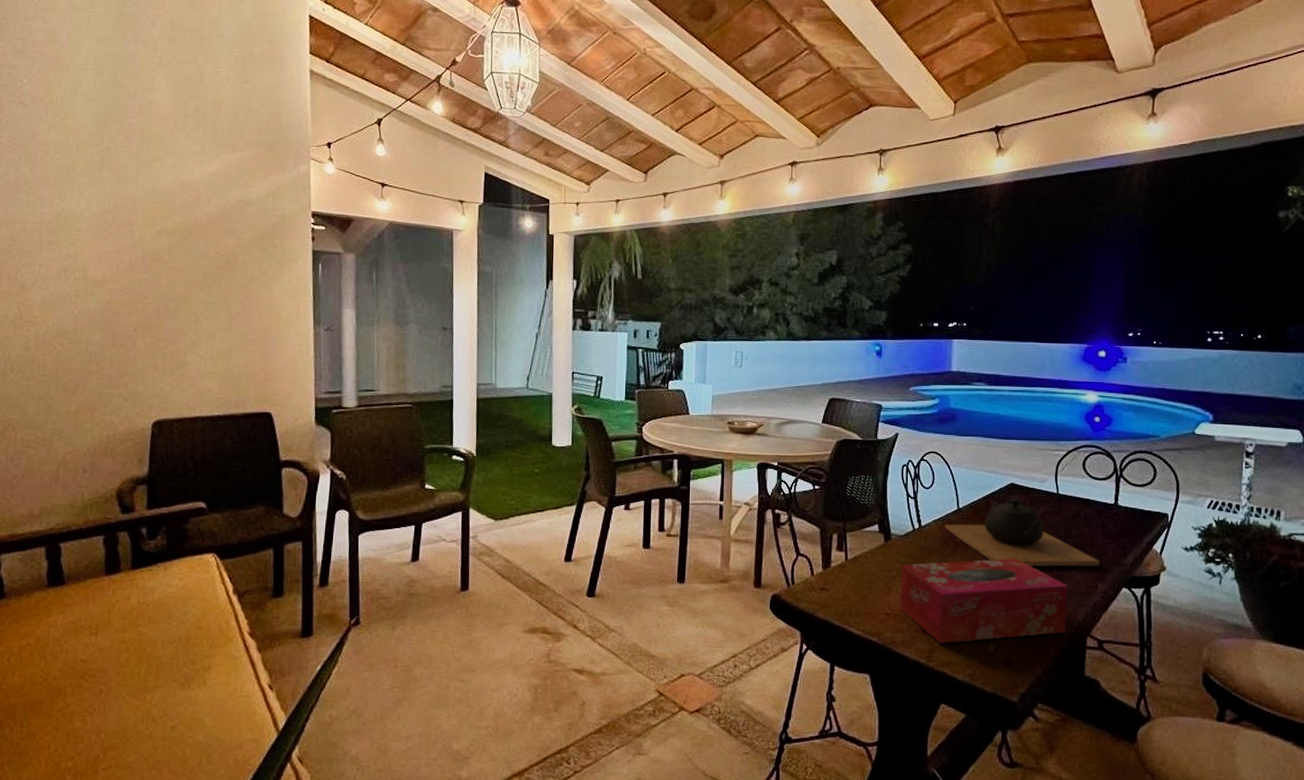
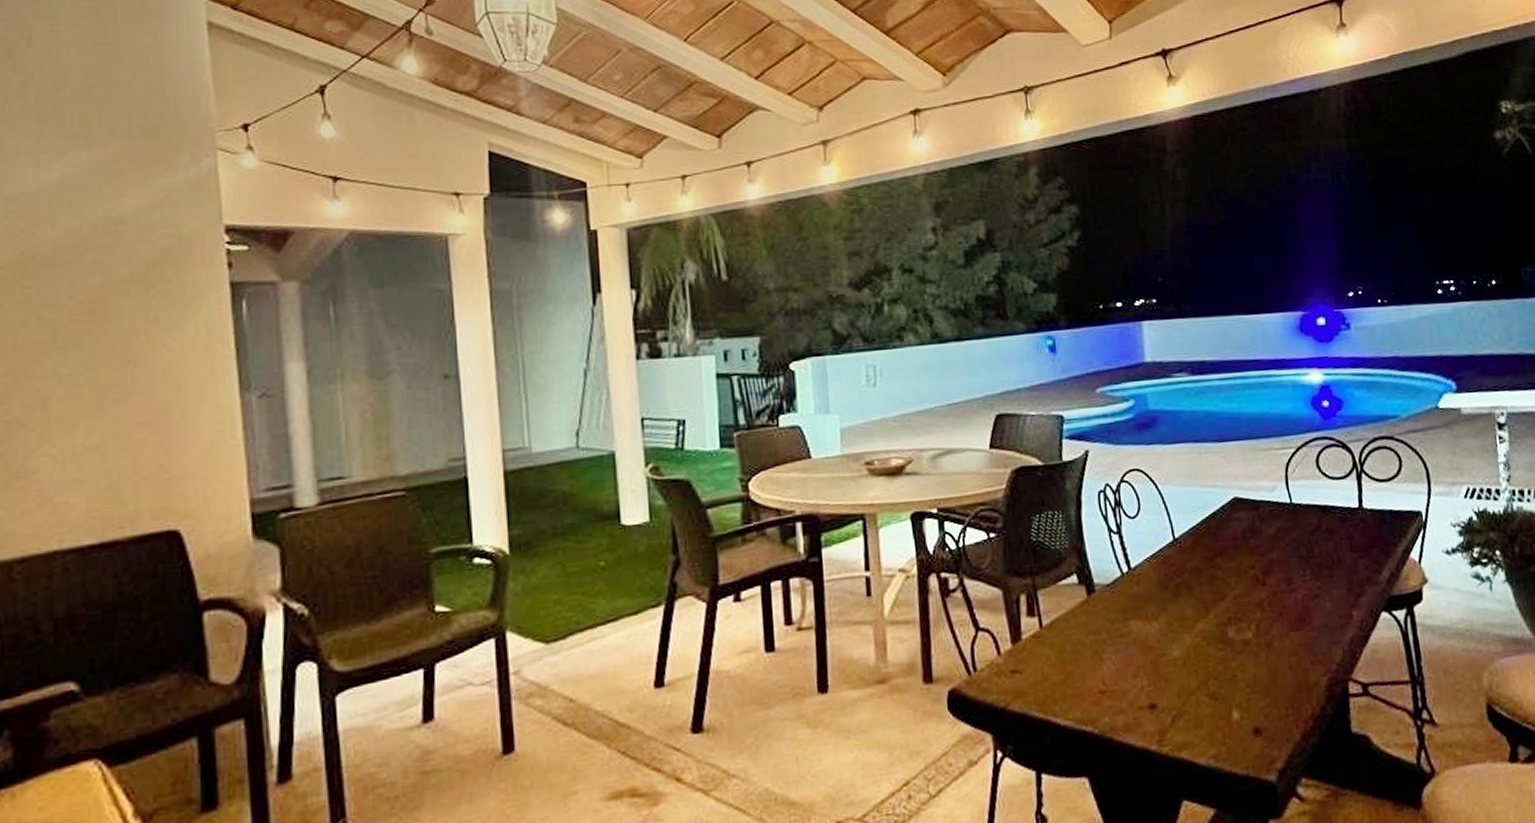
tissue box: present [899,557,1068,643] -> none [1111,593,1323,720]
teapot: present [944,498,1100,567] -> none [1159,516,1351,601]

